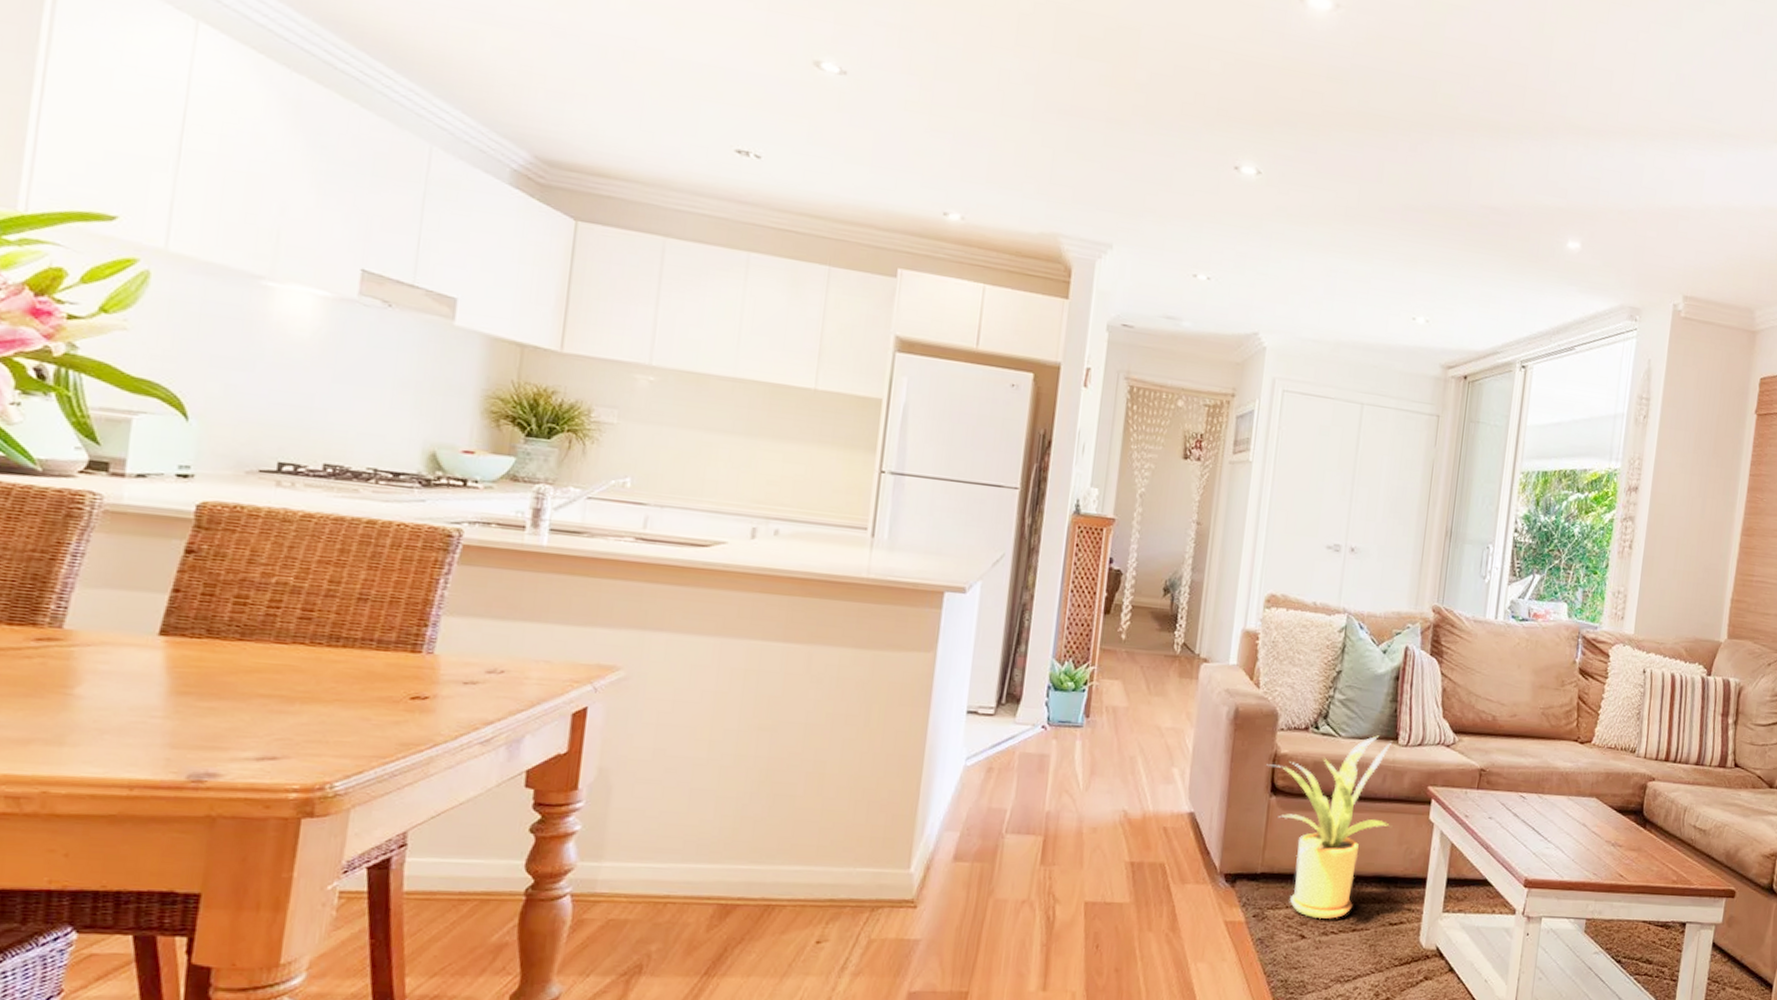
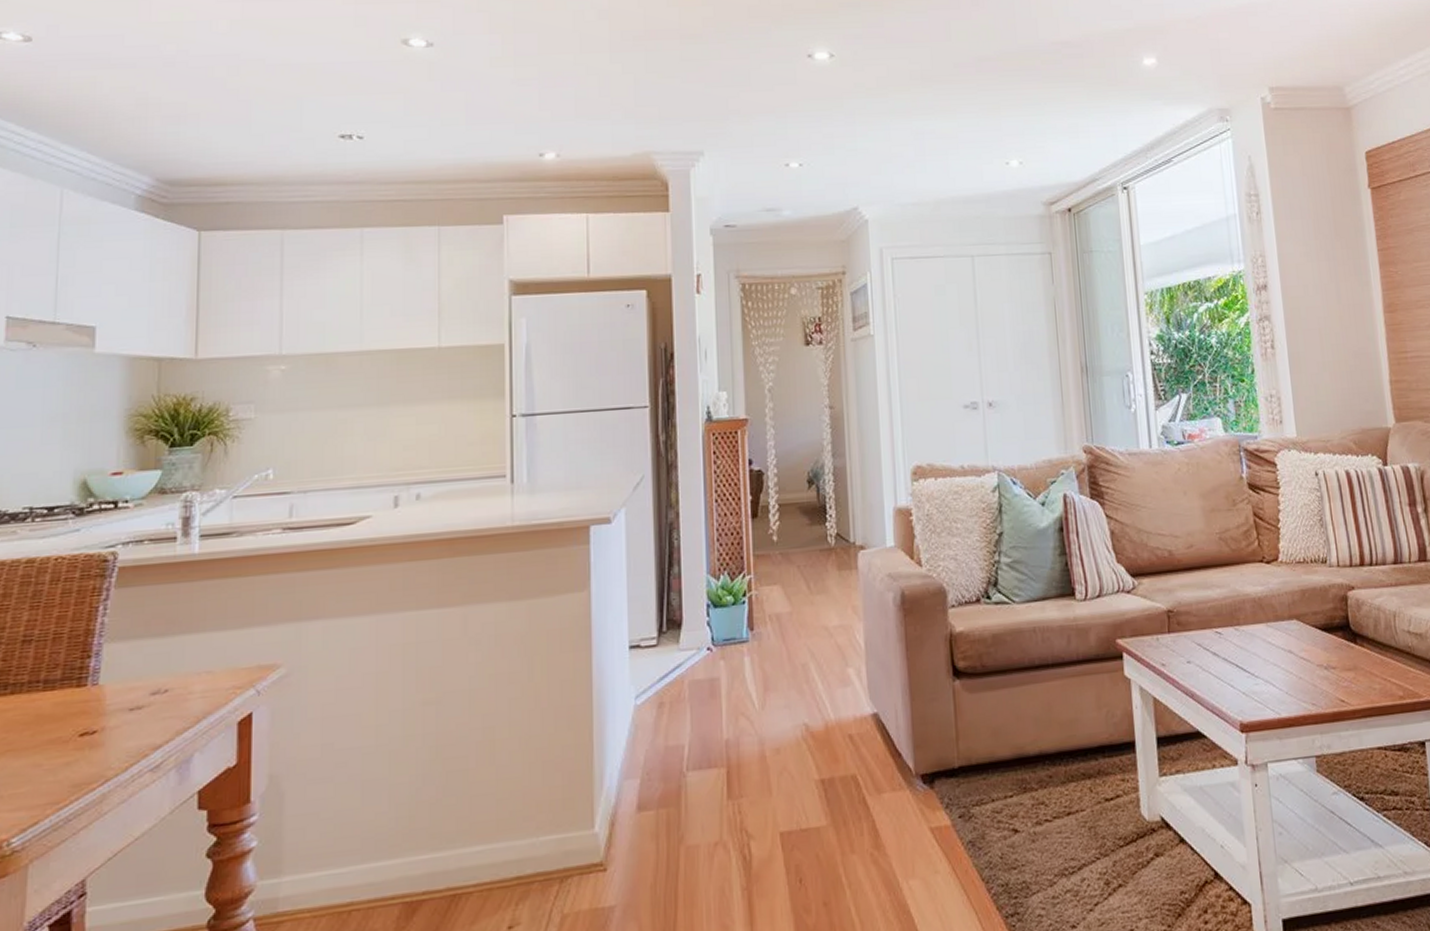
house plant: present [1266,735,1393,920] -> none [944,594,1083,808]

